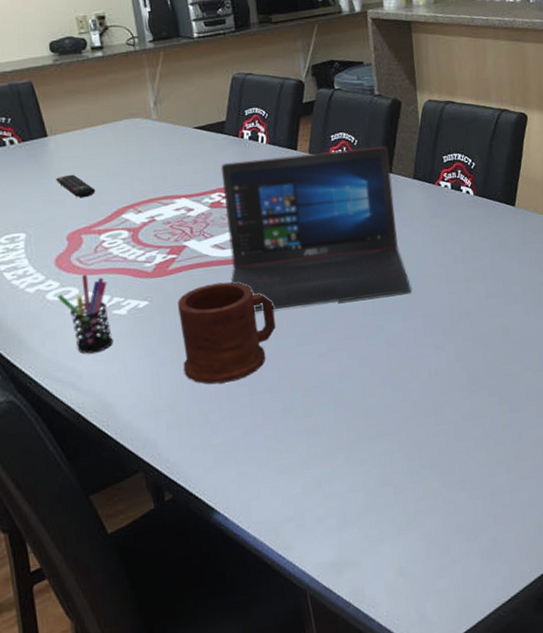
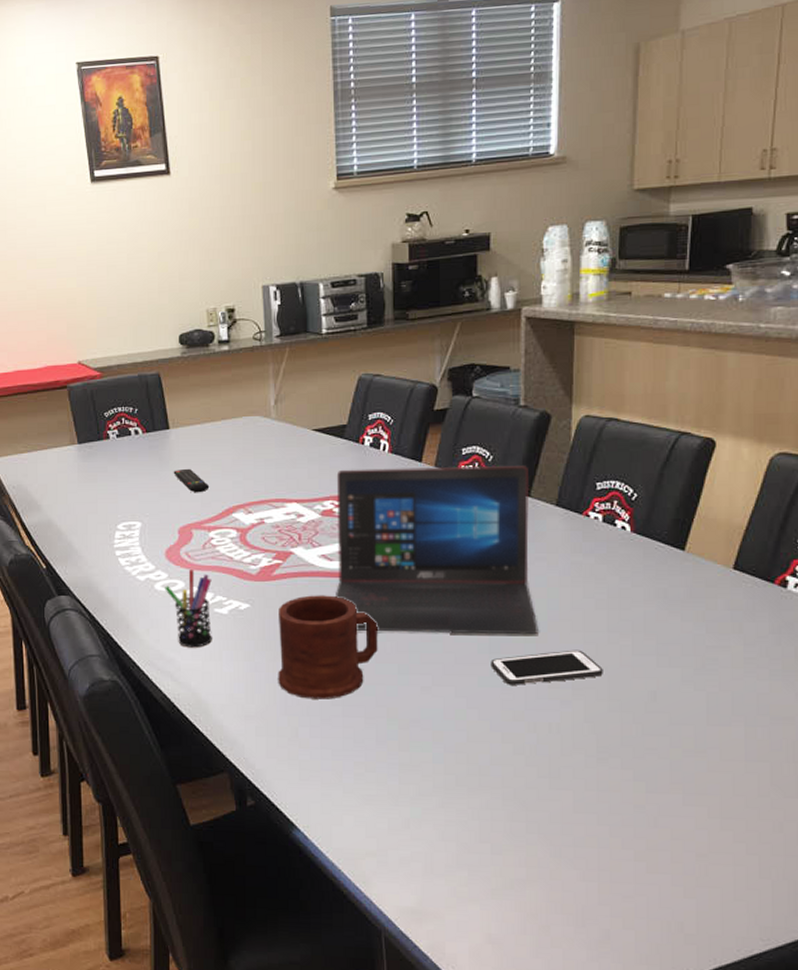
cell phone: none [375,300,466,341] -> present [490,649,603,685]

